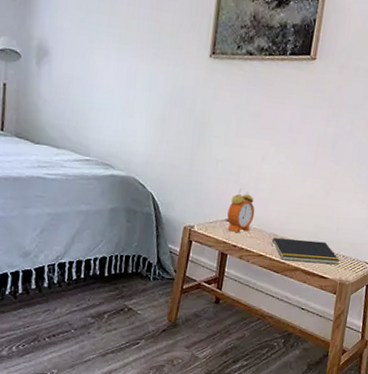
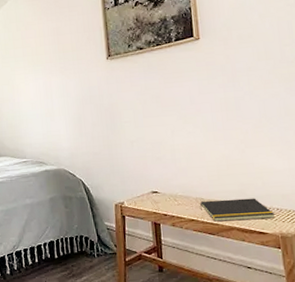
alarm clock: present [227,188,255,233] -> none [151,162,178,203]

